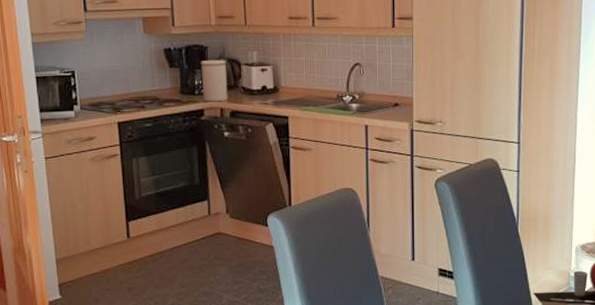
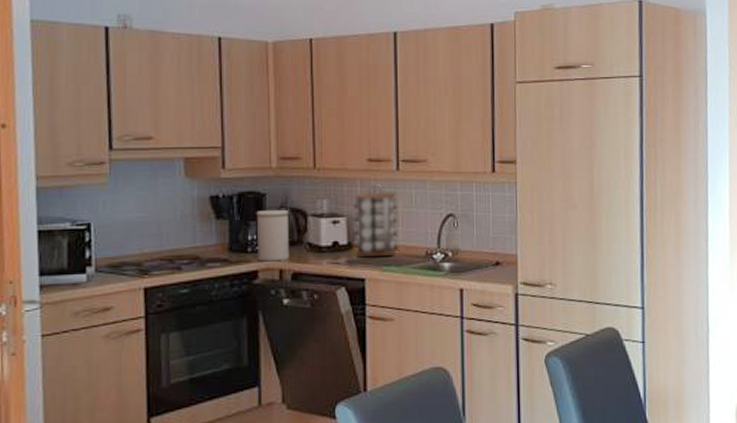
spice rack: none [277,38,314,99] -> present [353,184,397,258]

